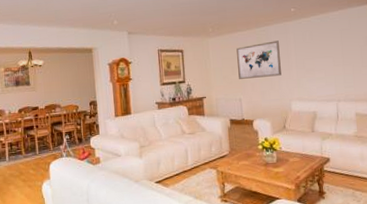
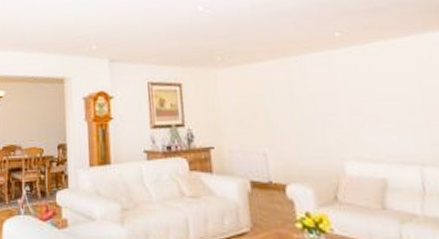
wall art: present [236,40,281,79] -> none [256,75,326,125]

